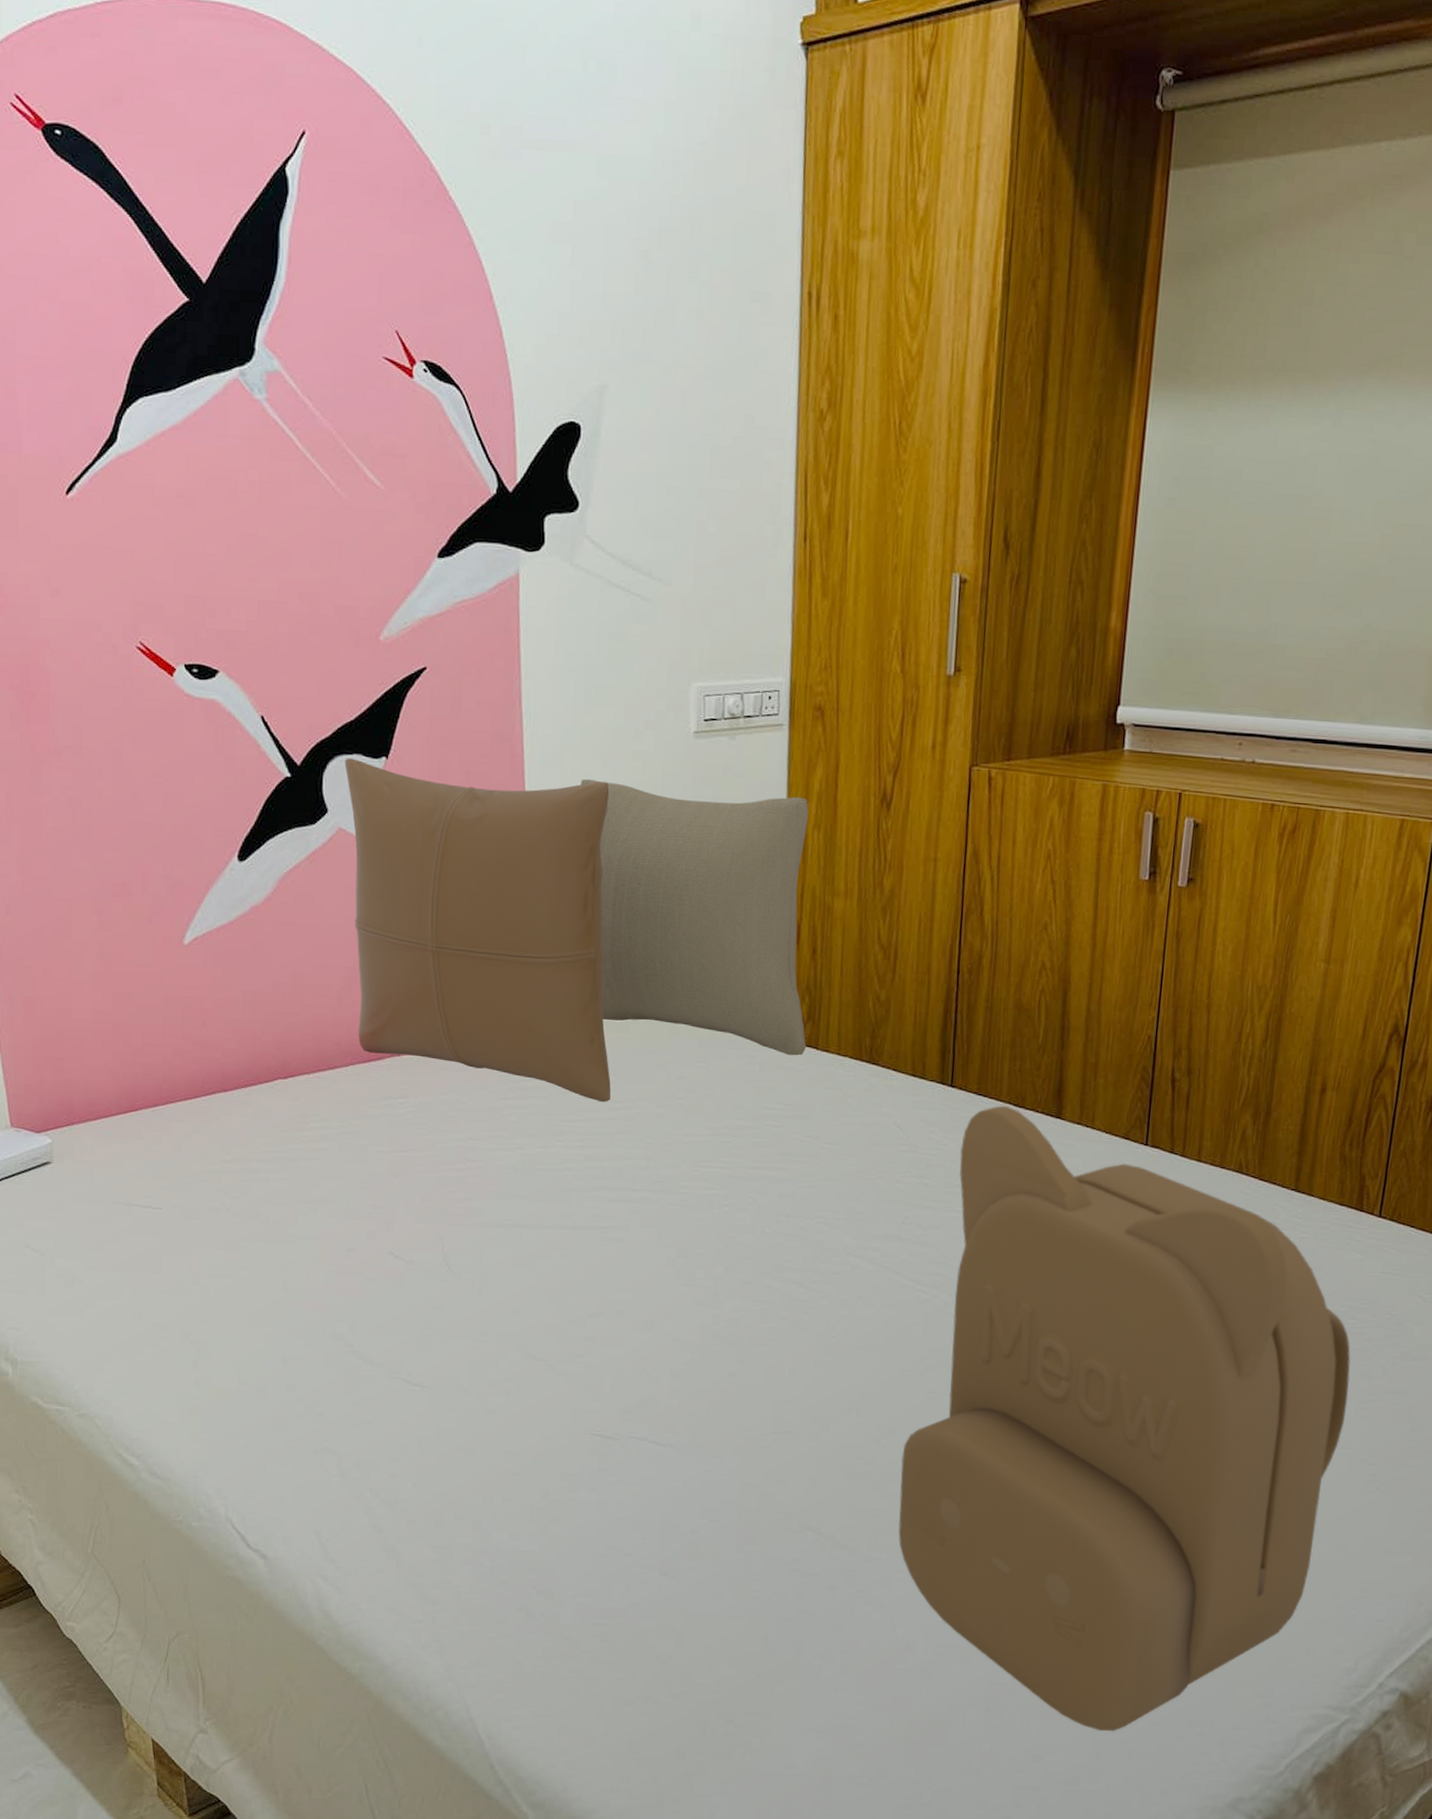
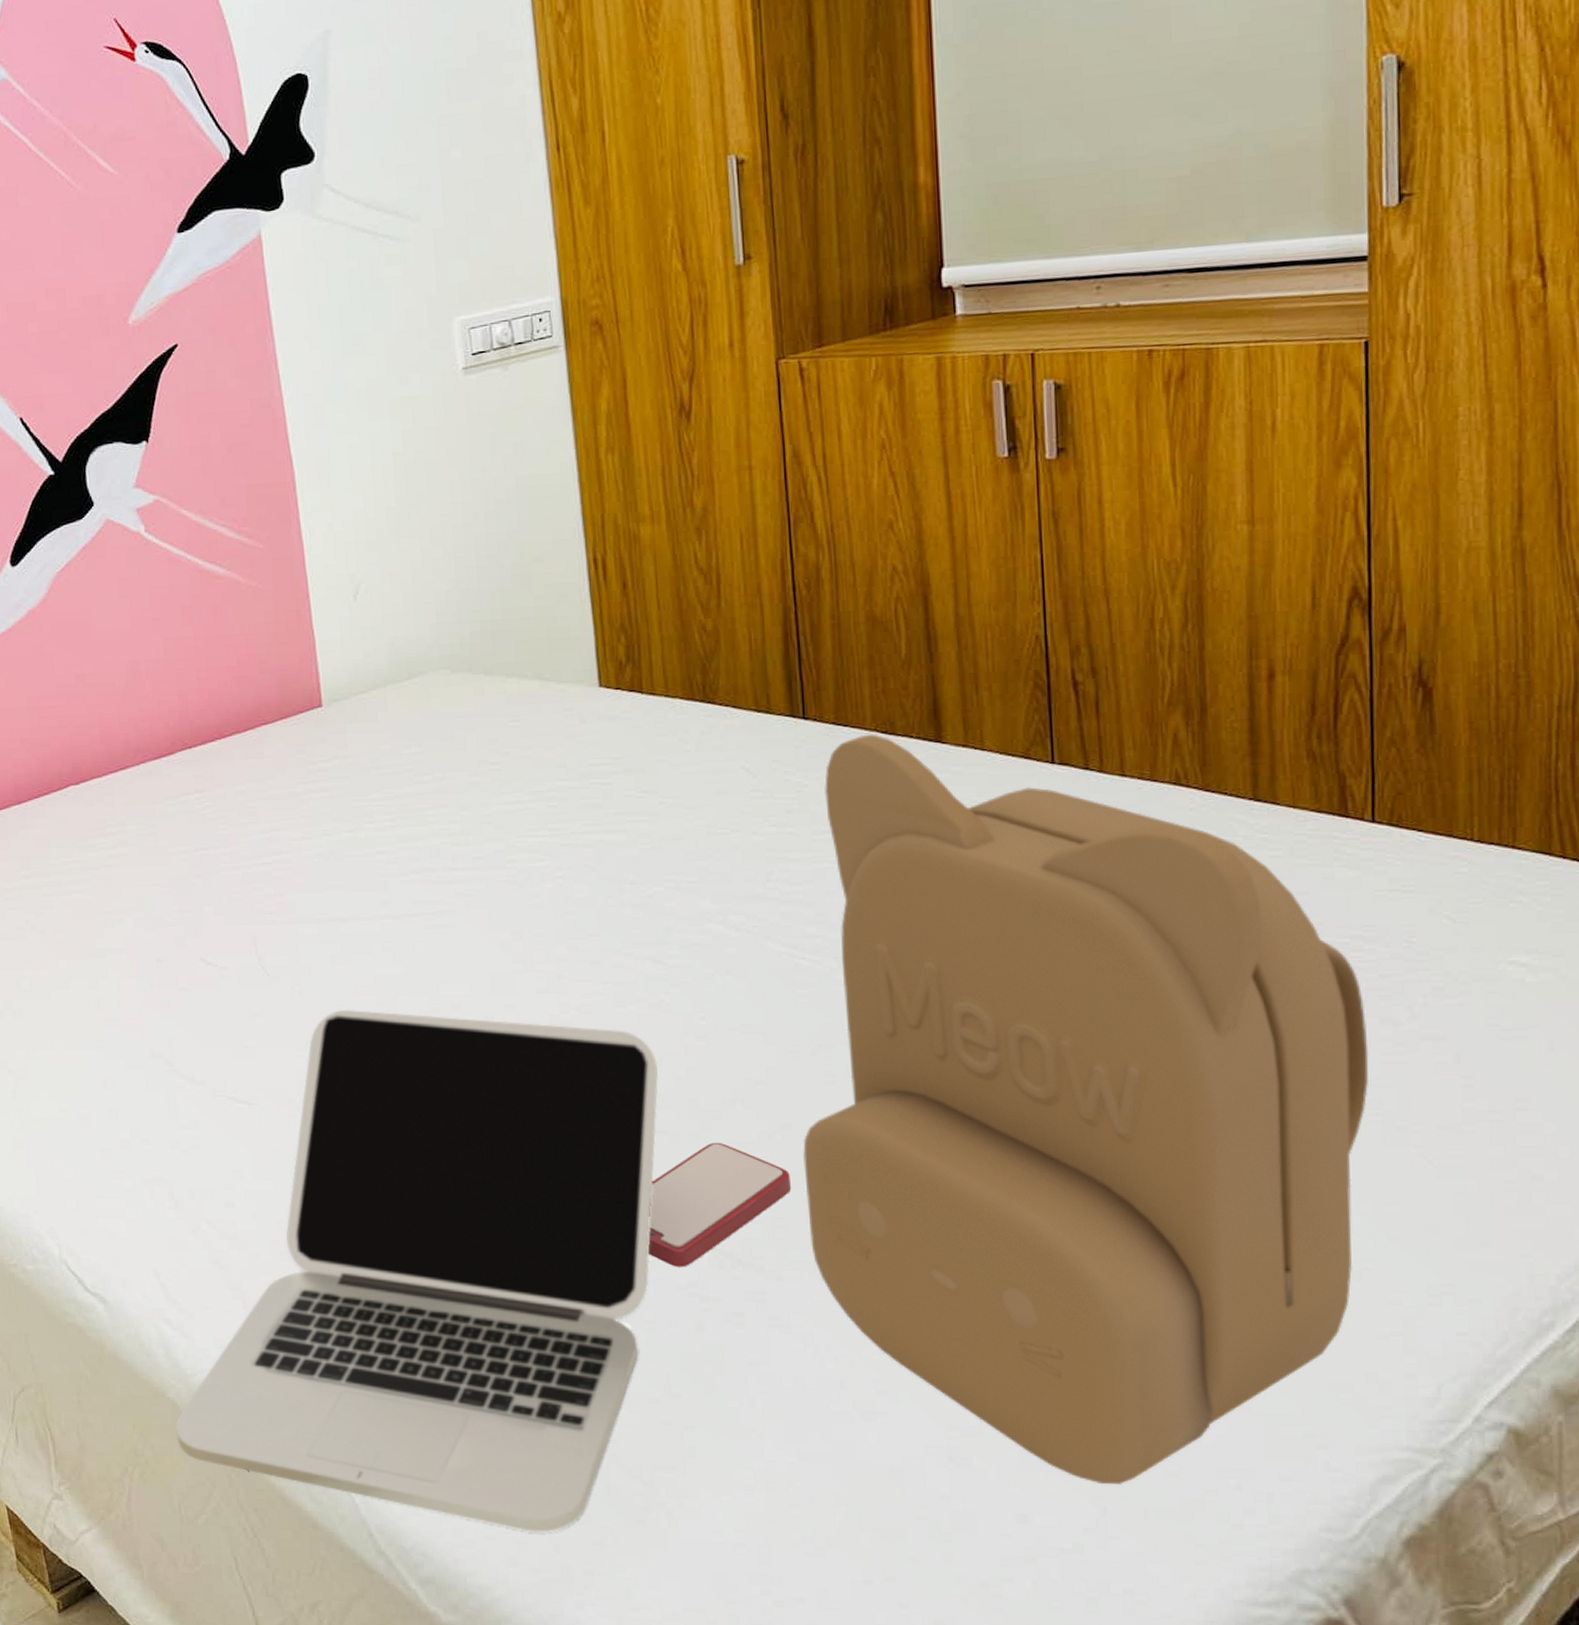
laptop: none [322,1308,790,1766] -> present [175,1010,659,1534]
pillow: present [344,758,611,1103] -> none [105,433,418,777]
pillow: present [581,778,809,1056] -> none [348,420,629,704]
smartphone: none [761,1443,889,1547] -> present [647,1142,792,1267]

